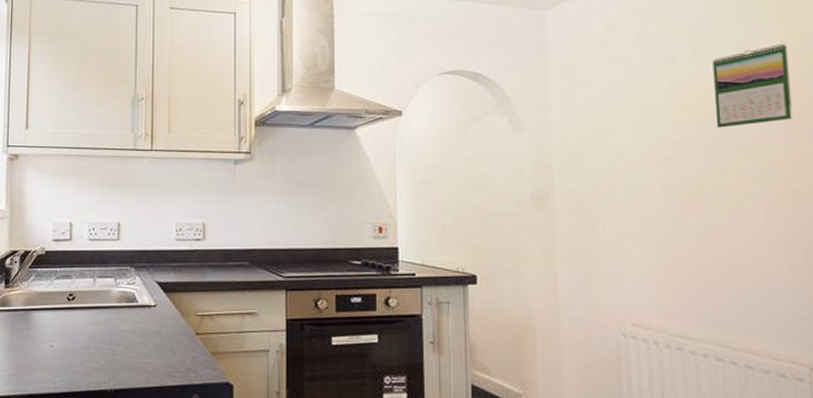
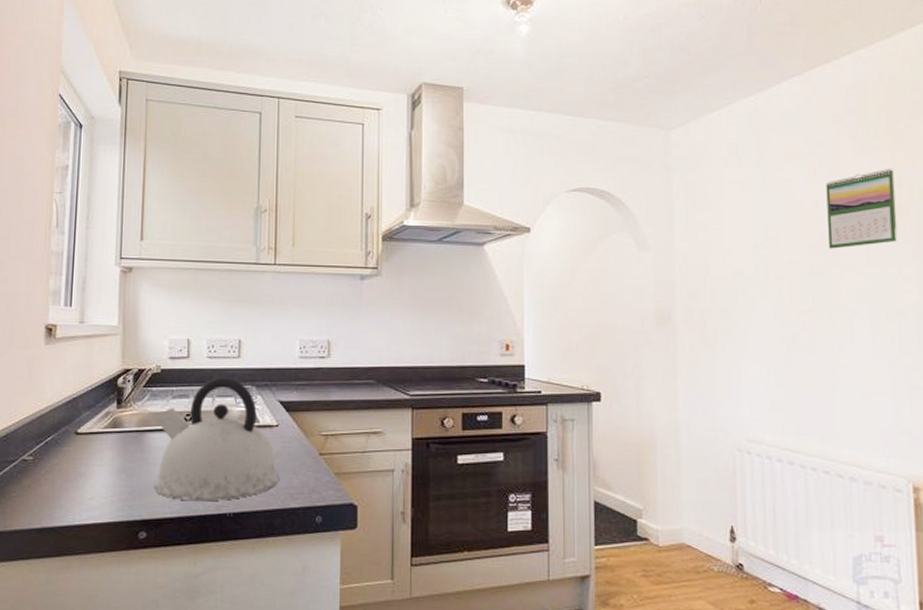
kettle: none [39,259,157,378] -> present [154,377,279,502]

